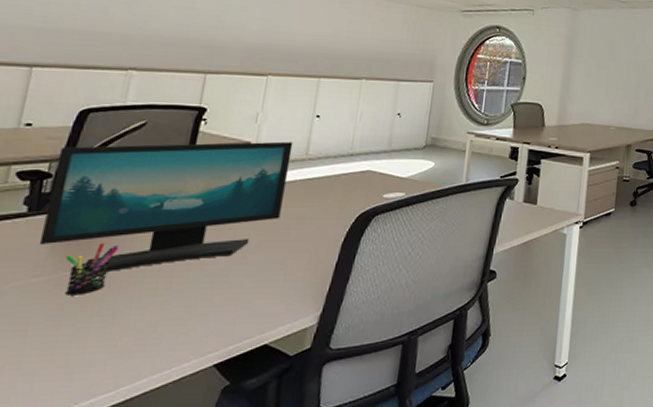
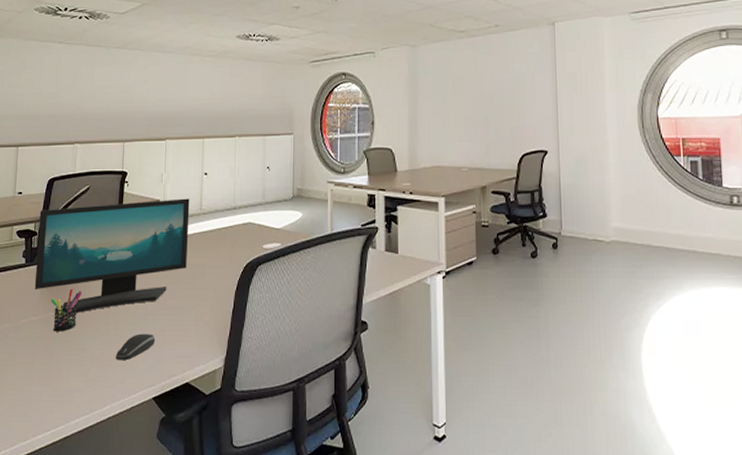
computer mouse: none [162,292,226,324] -> present [115,333,156,360]

